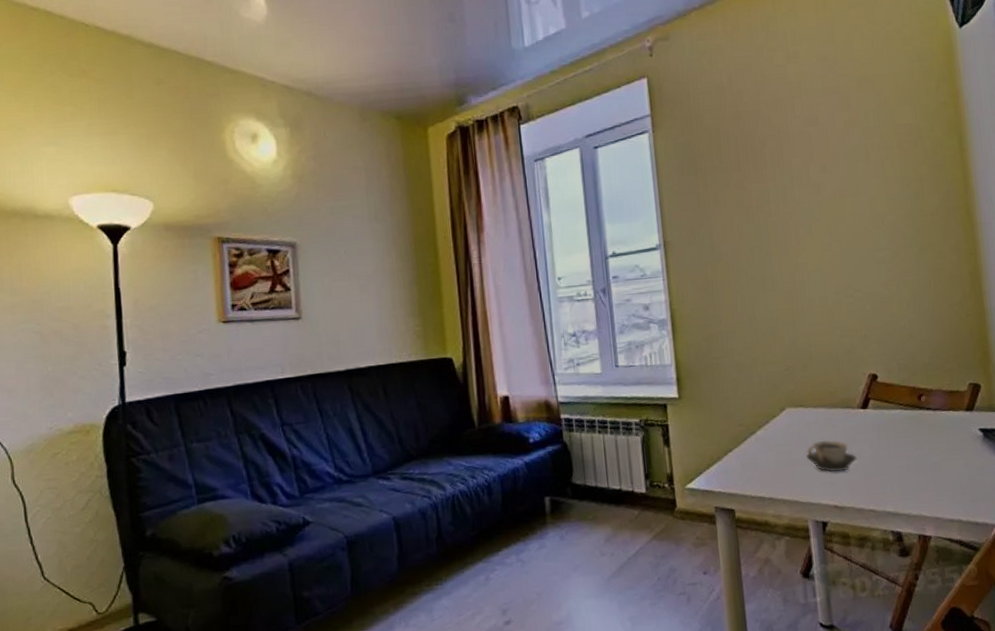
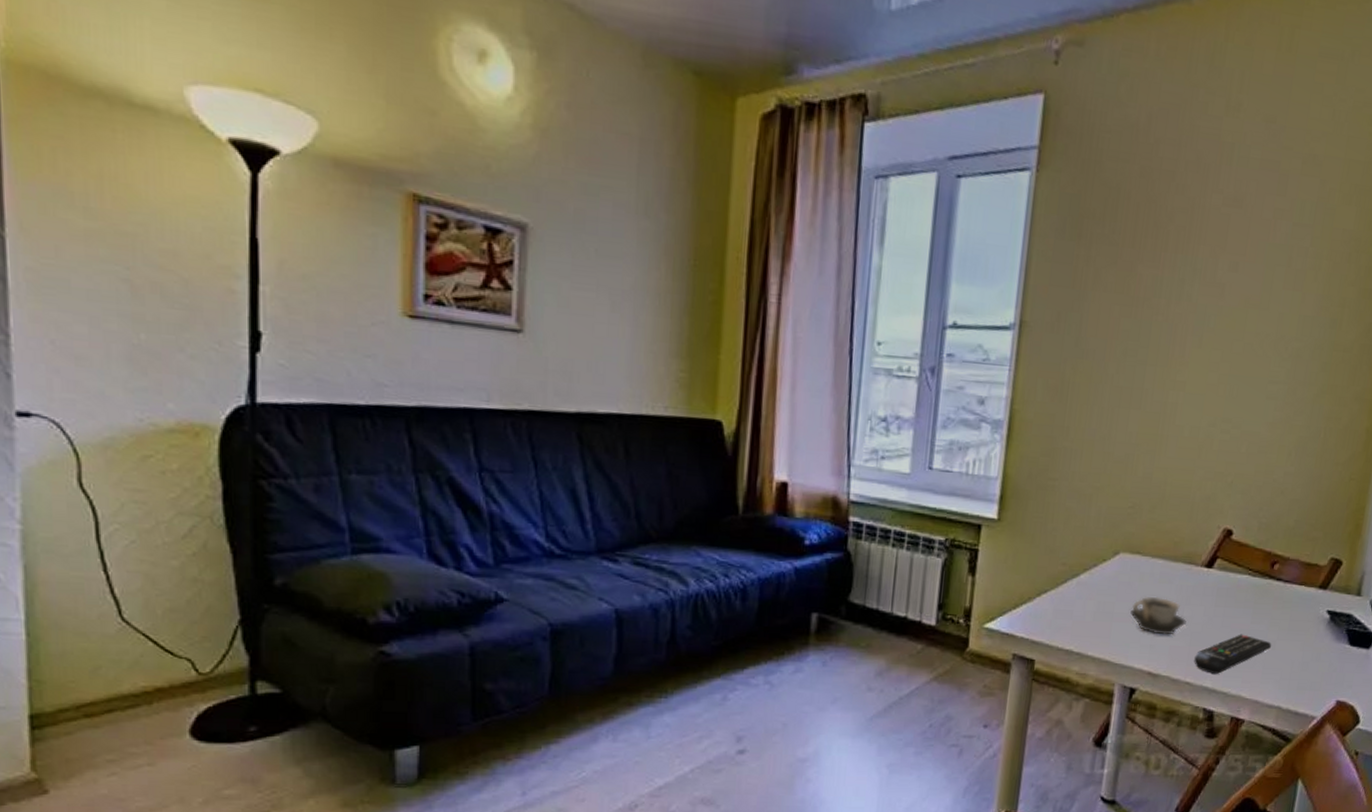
remote control: none [872,460,938,499] -> present [1194,634,1272,674]

